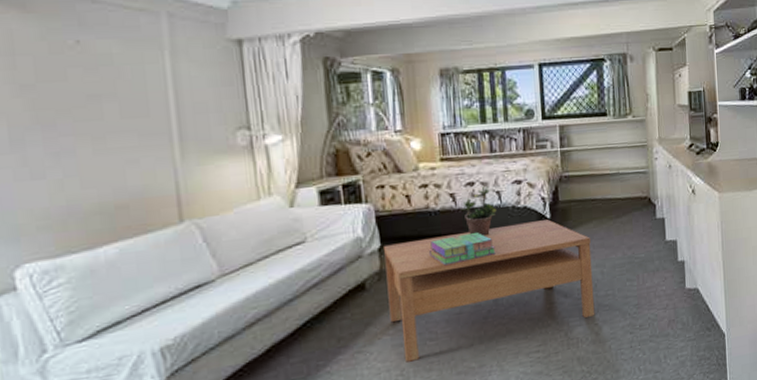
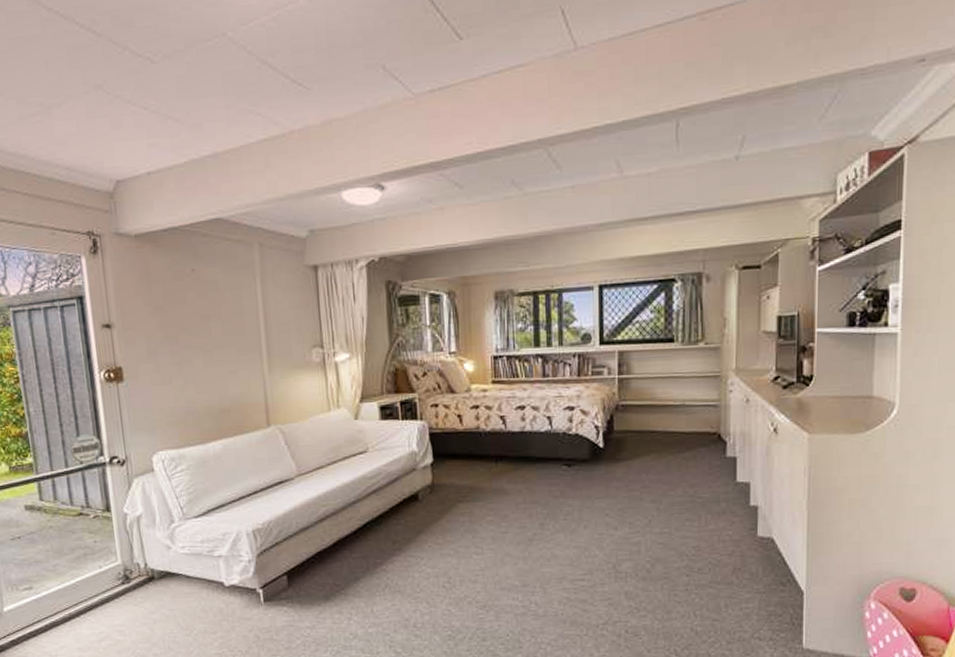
coffee table: present [384,219,595,363] -> none [436,449,648,572]
stack of books: present [429,231,496,266] -> none [478,455,544,485]
potted plant: present [460,185,497,237] -> none [509,410,547,460]

